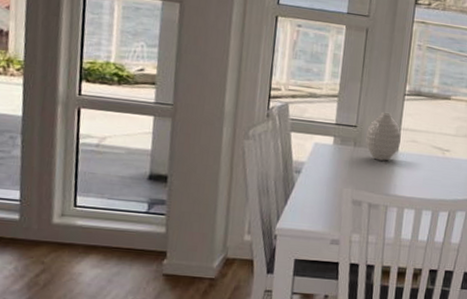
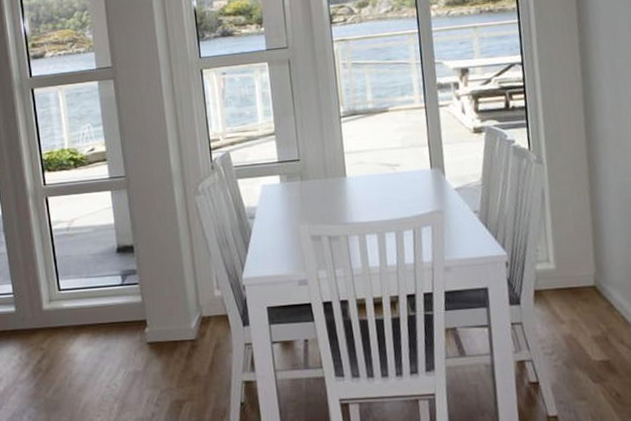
vase: present [365,112,401,161] -> none [310,139,347,190]

